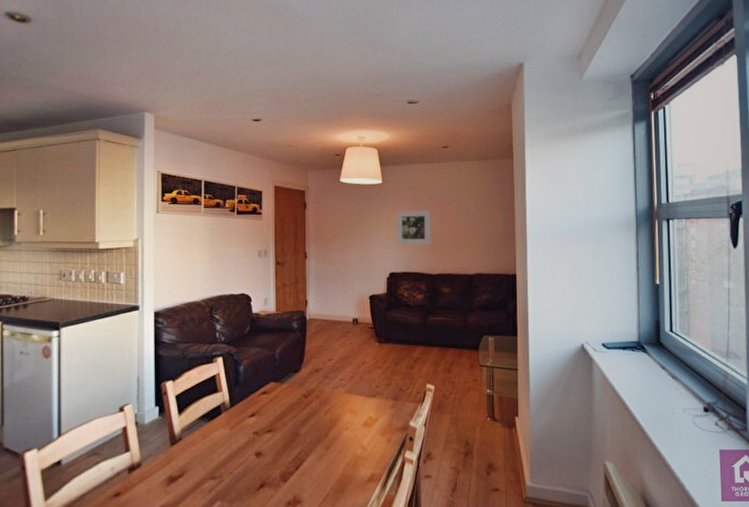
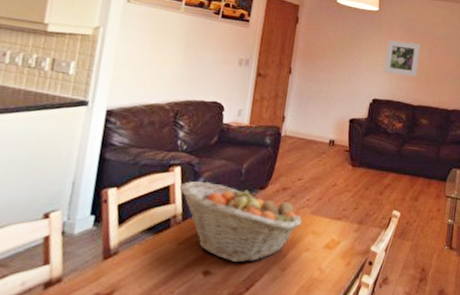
fruit basket: none [224,369,338,444] -> present [179,181,302,263]

